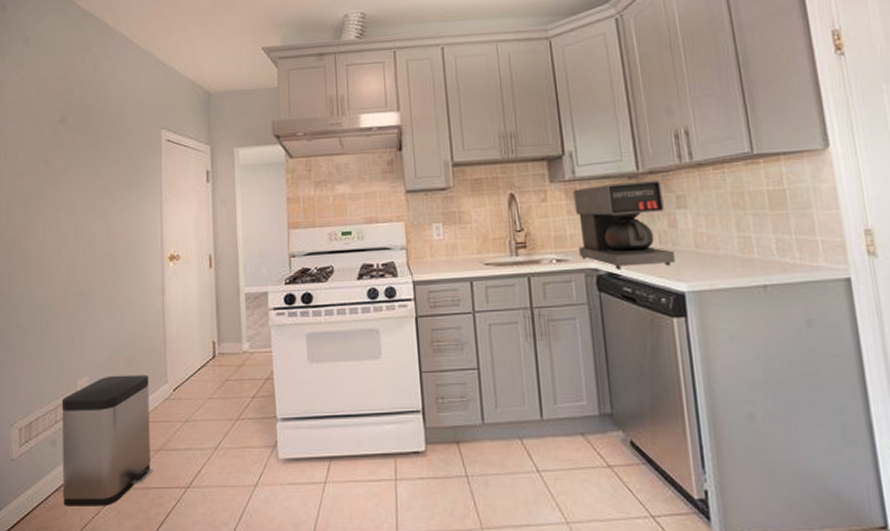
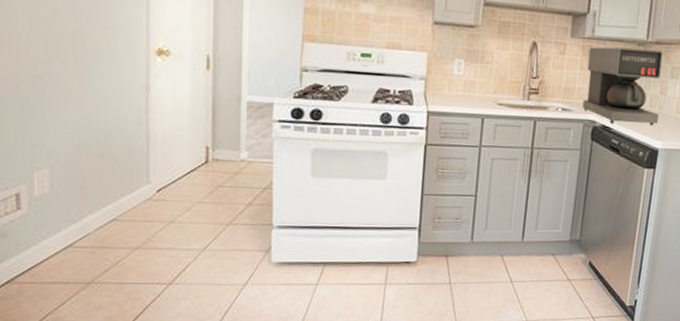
pedal bin: present [61,374,153,507] -> none [13,170,130,299]

